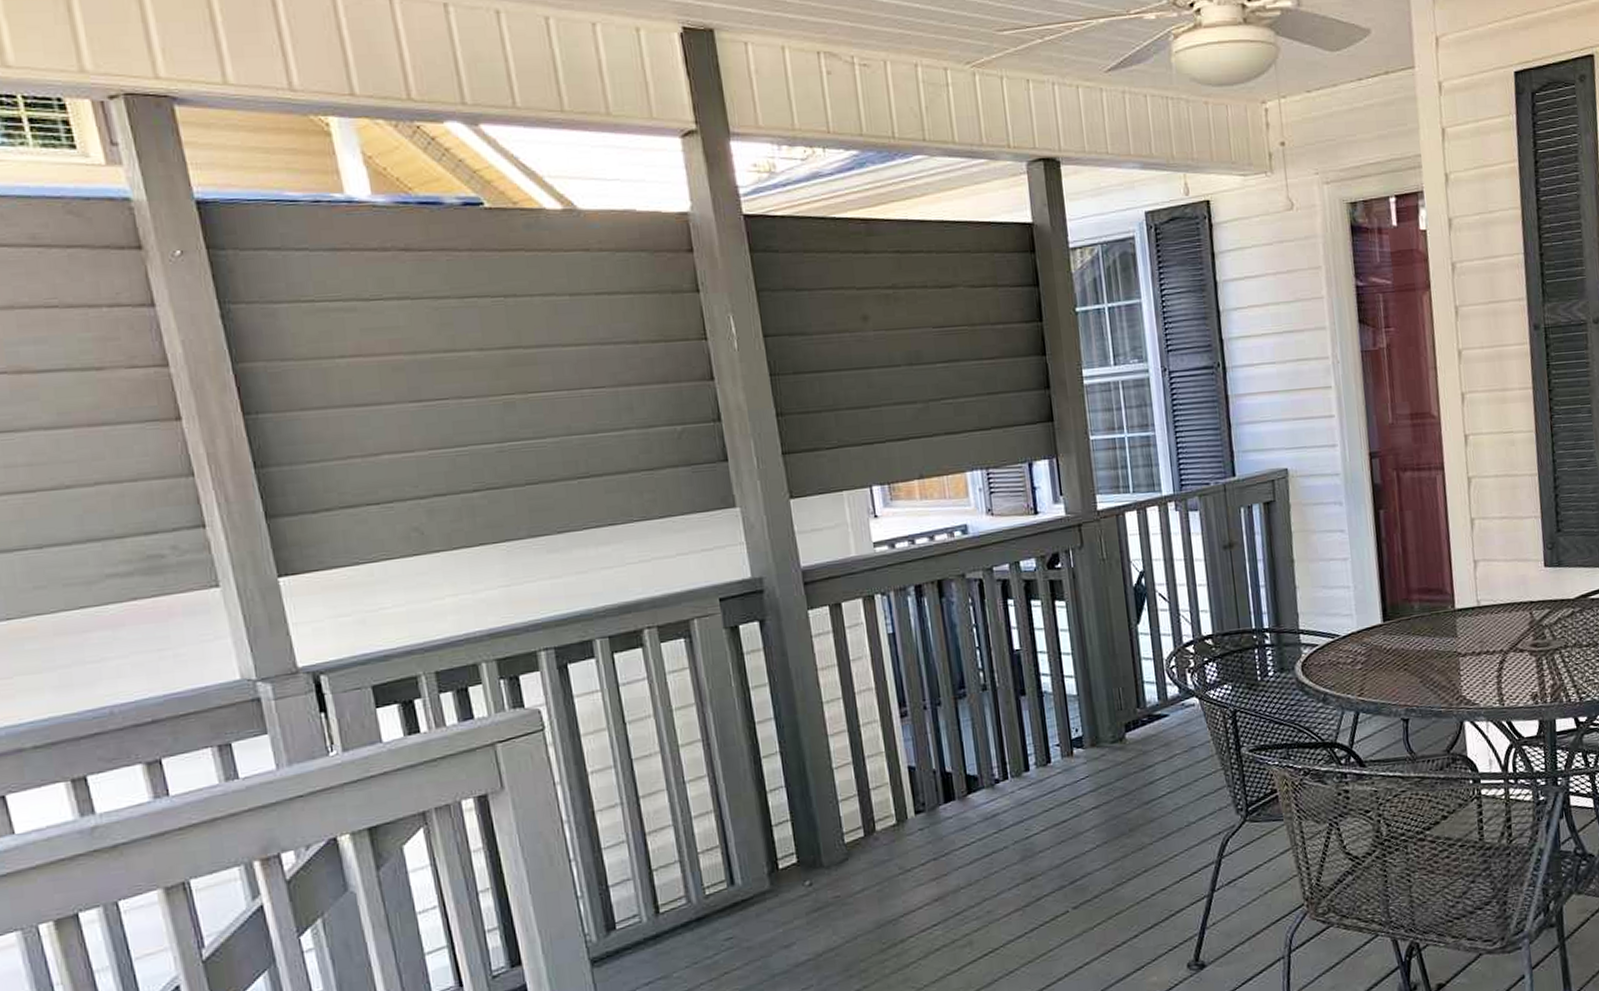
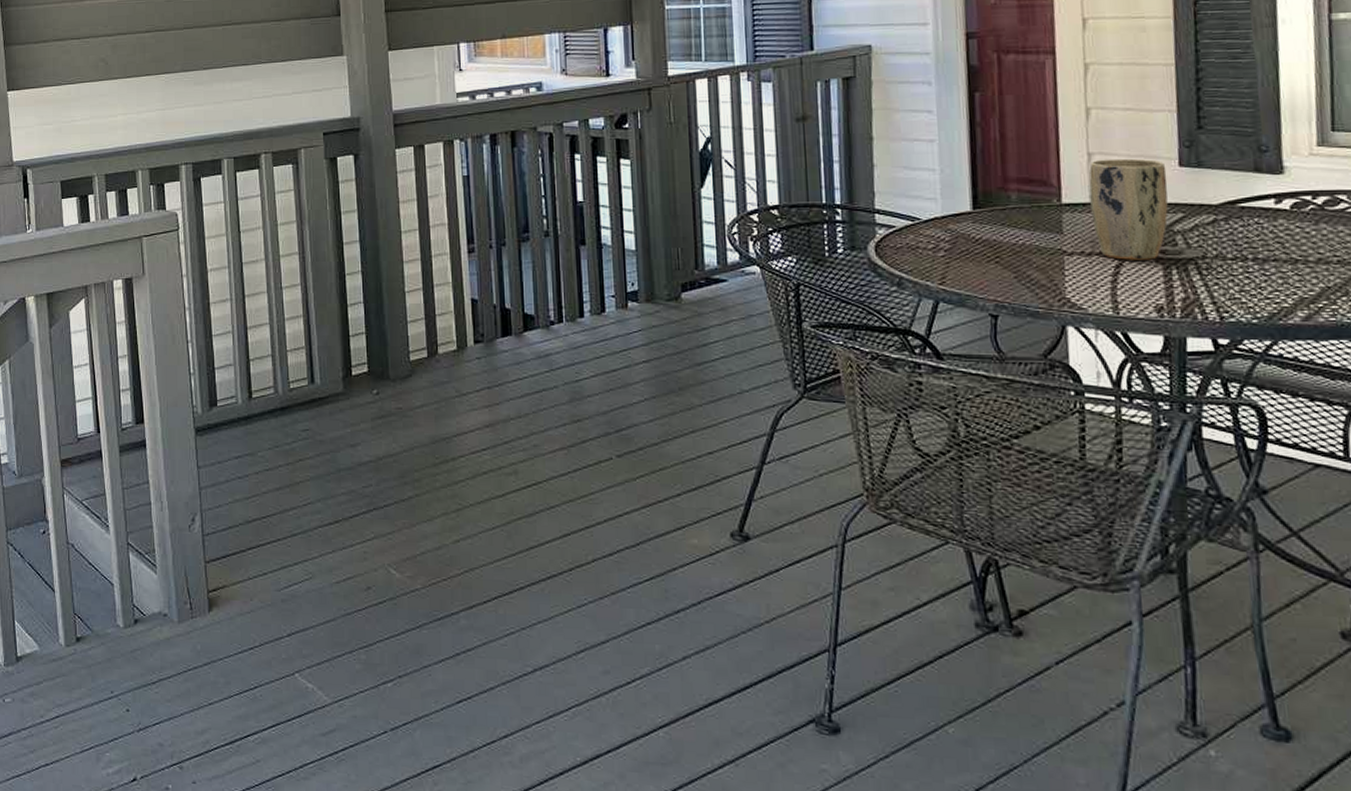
plant pot: none [1476,562,1538,656] -> present [1089,158,1168,260]

